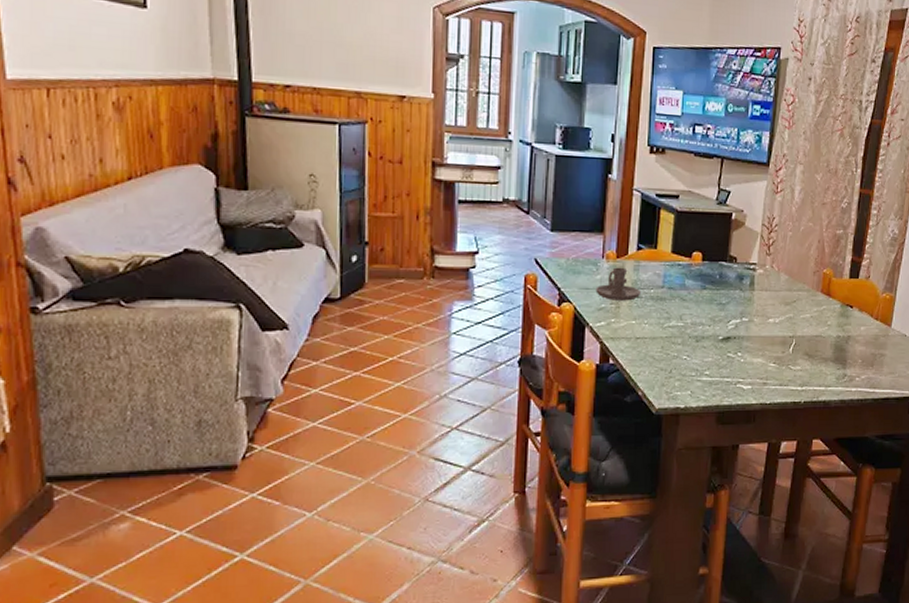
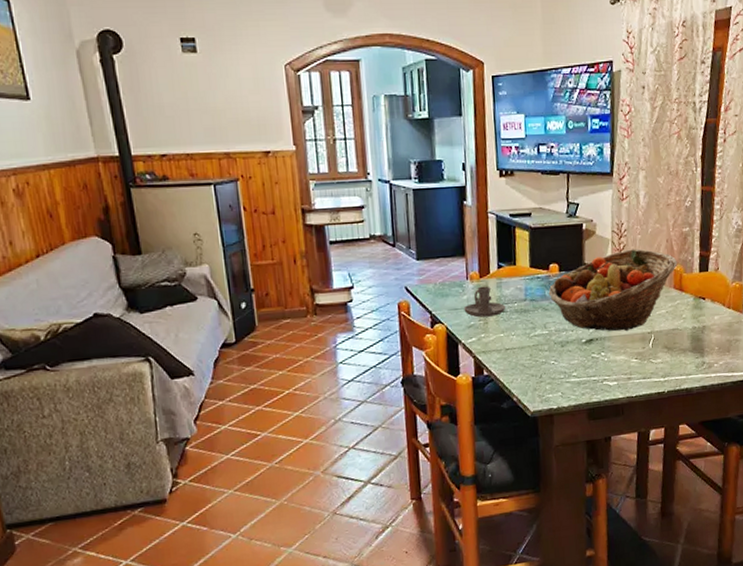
fruit basket: none [688,245,828,332] -> present [548,248,678,331]

